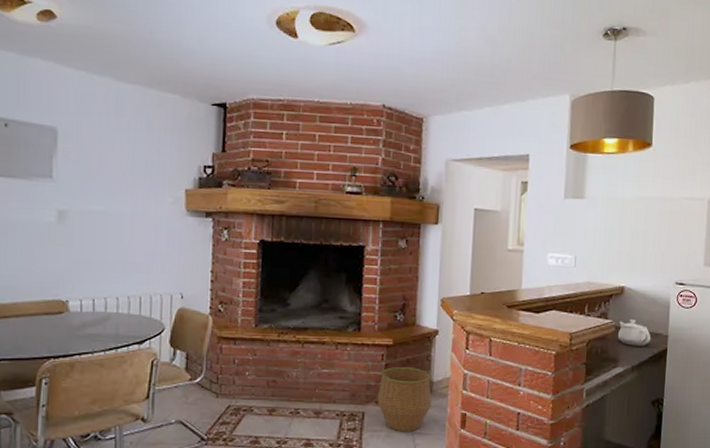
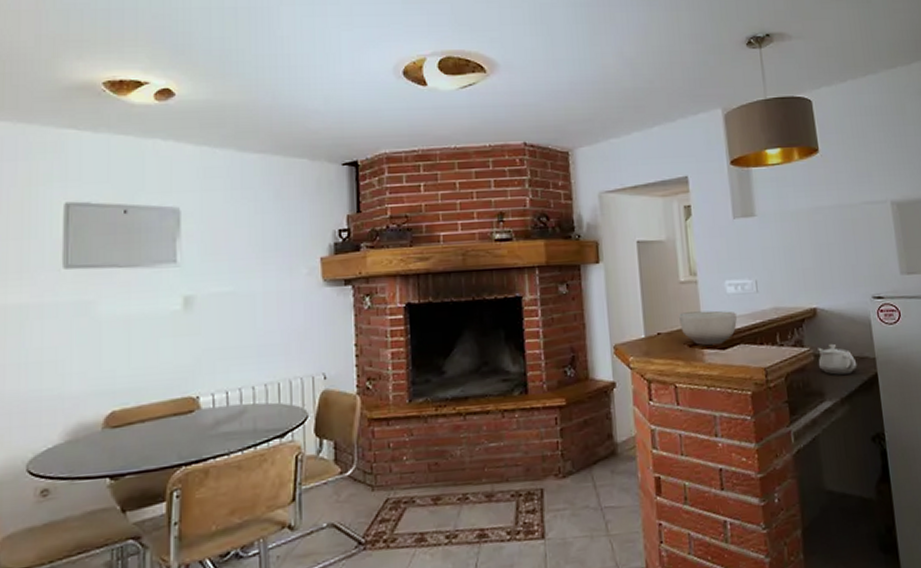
basket: present [377,367,432,432] -> none [555,429,619,508]
bowl: none [501,277,554,309] -> present [678,310,738,346]

